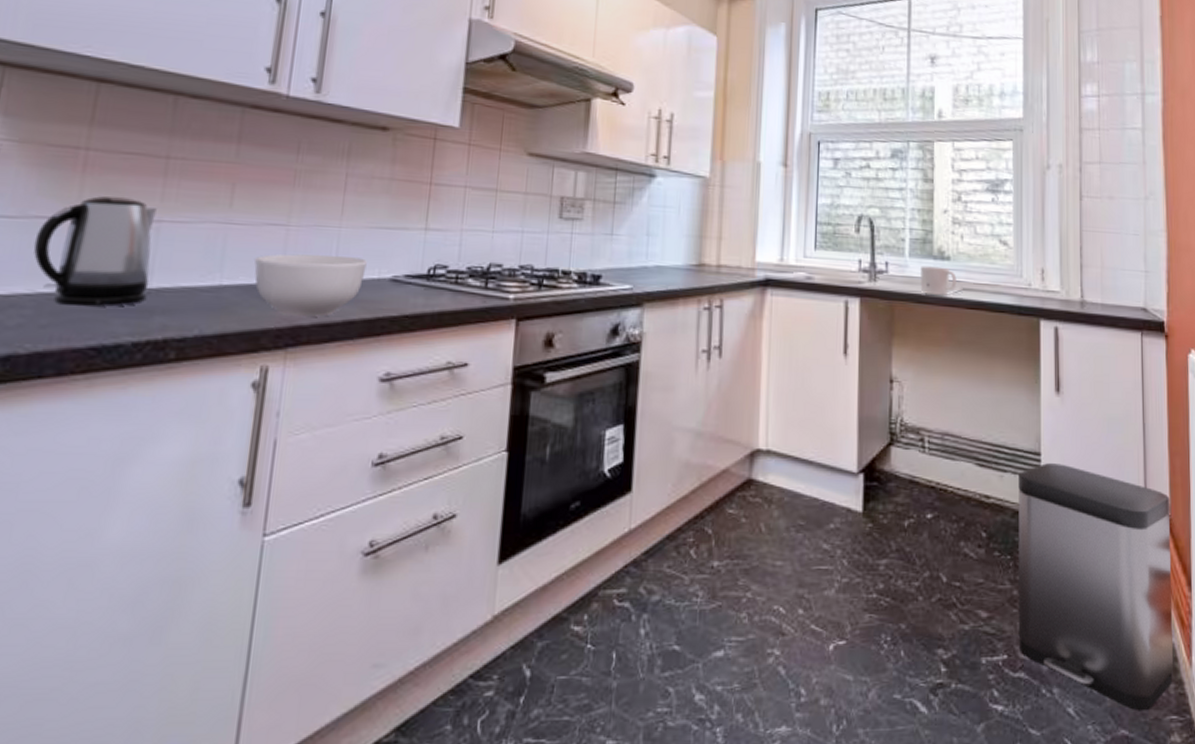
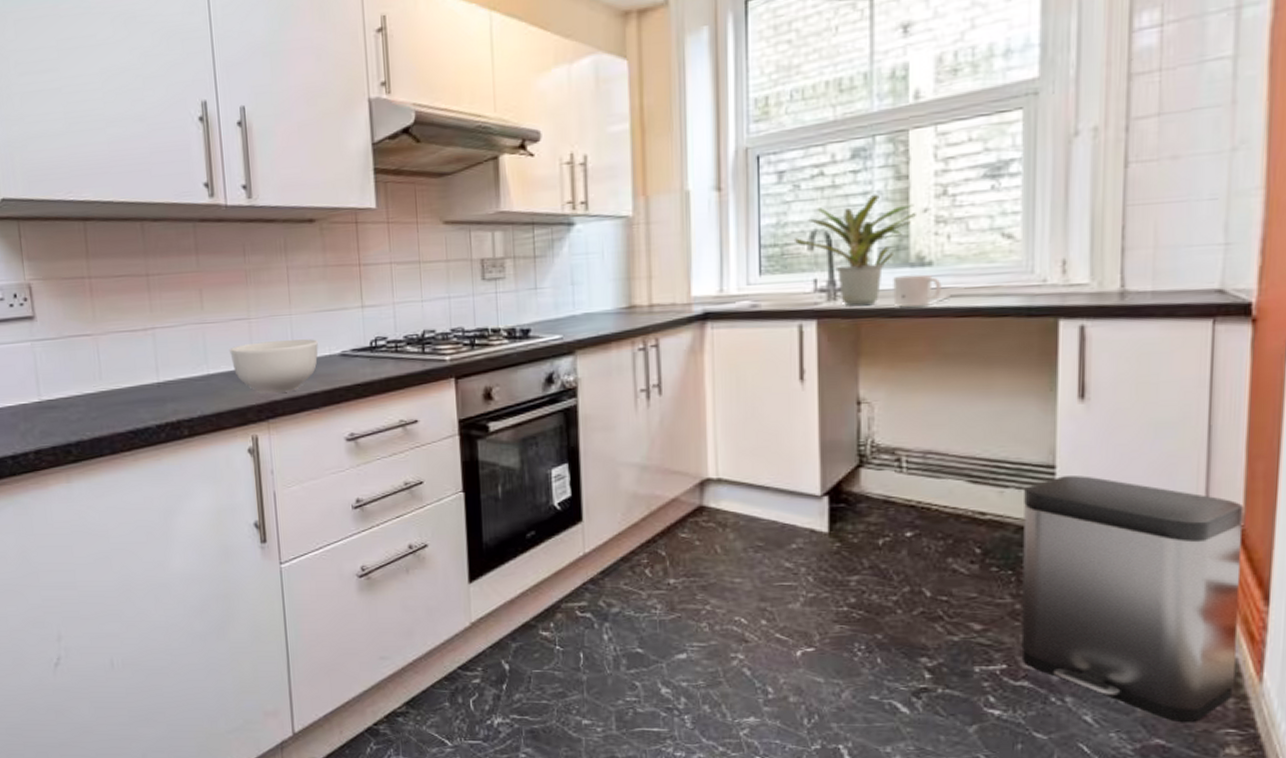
kettle: present [33,195,157,308] -> none [72,312,159,402]
potted plant: none [844,191,938,289] -> present [793,194,916,306]

